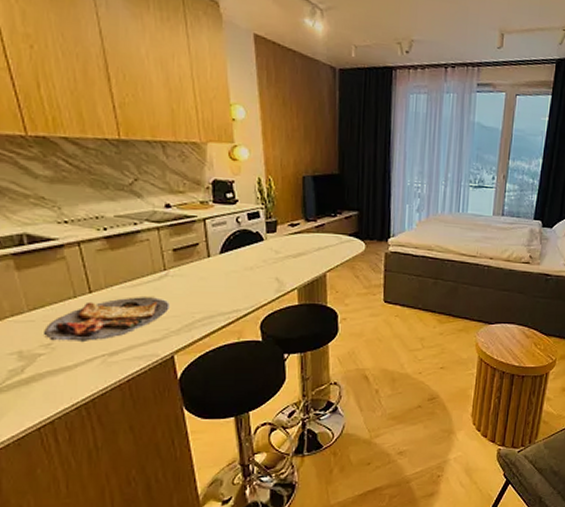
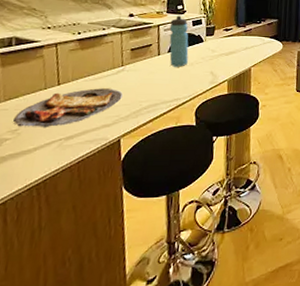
water bottle: none [218,206,246,272] -> present [169,15,189,67]

